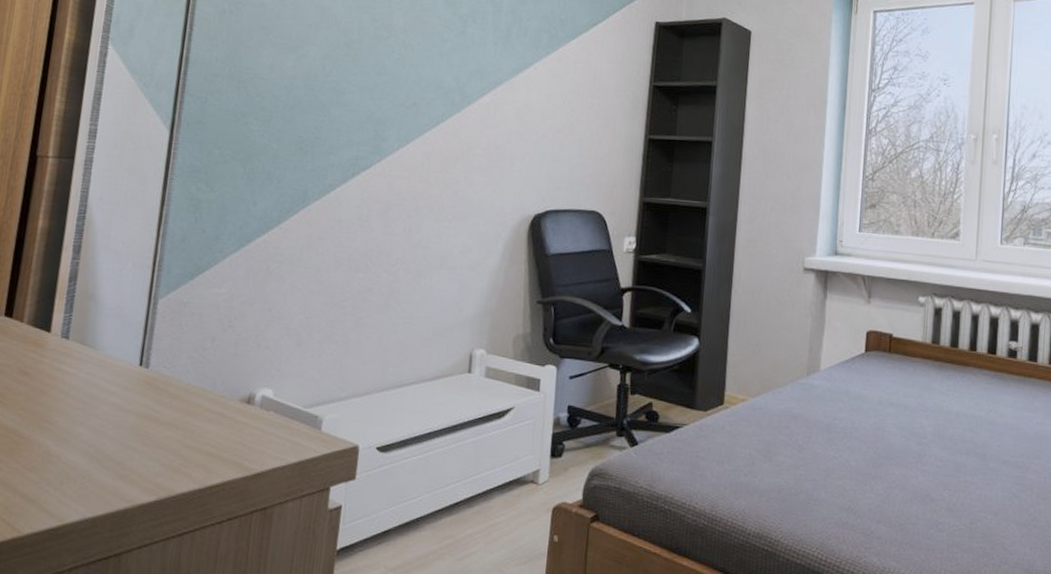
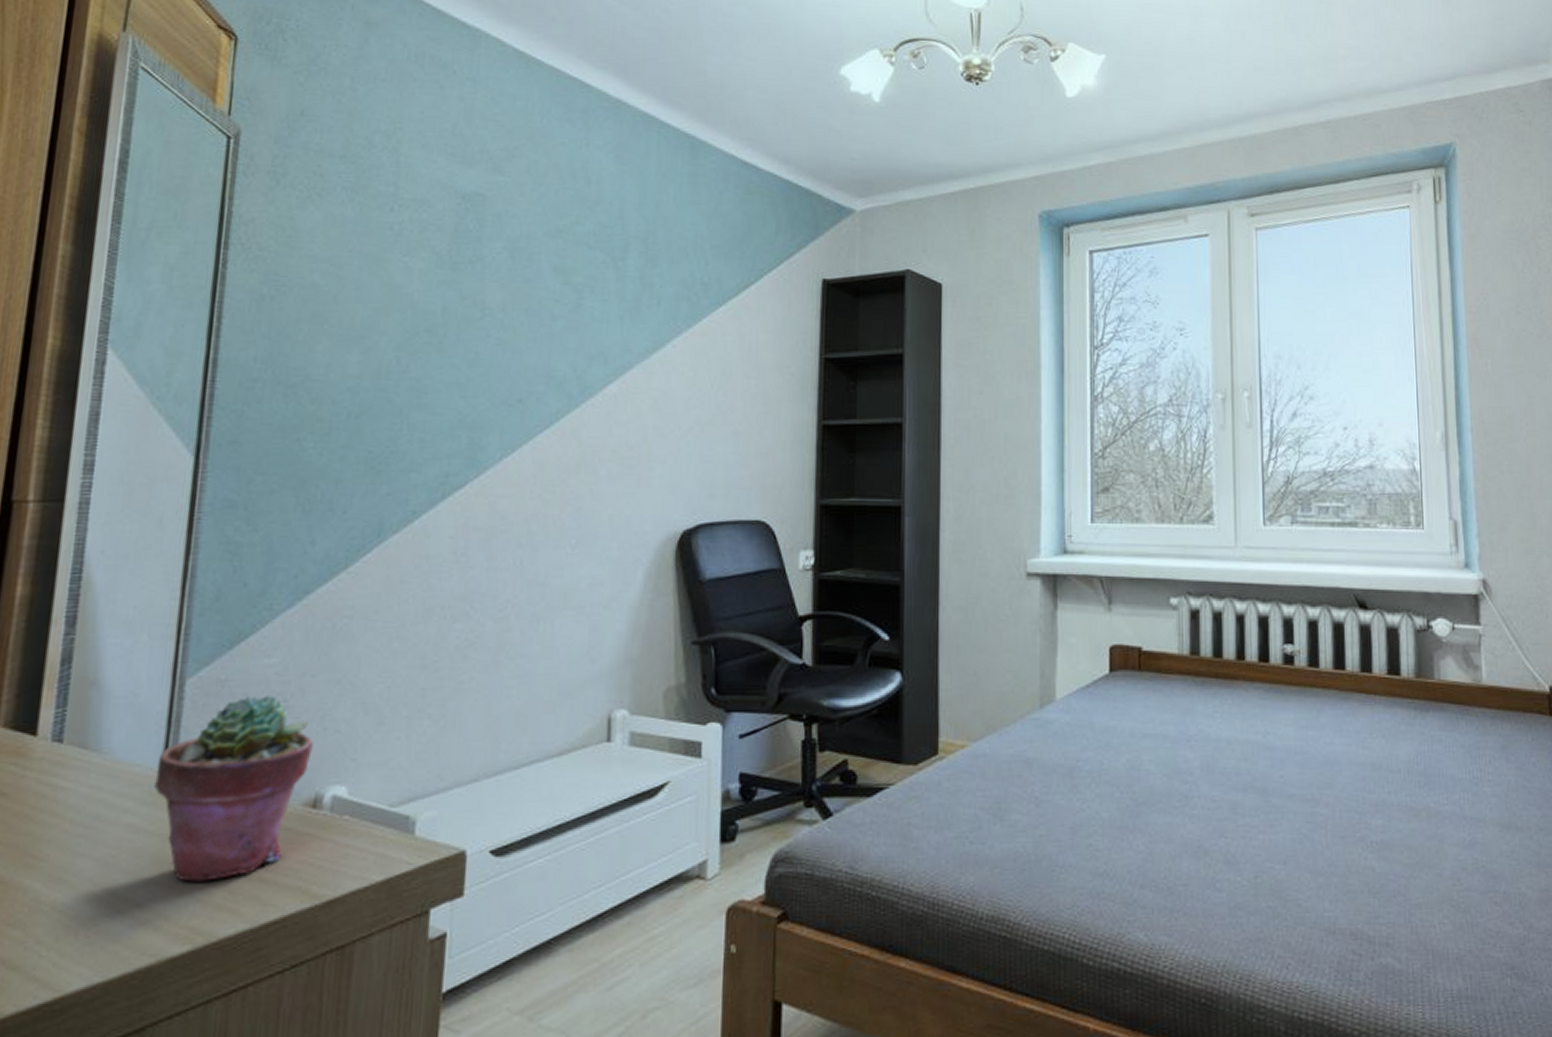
potted succulent: none [133,316,249,451] -> present [154,696,313,882]

